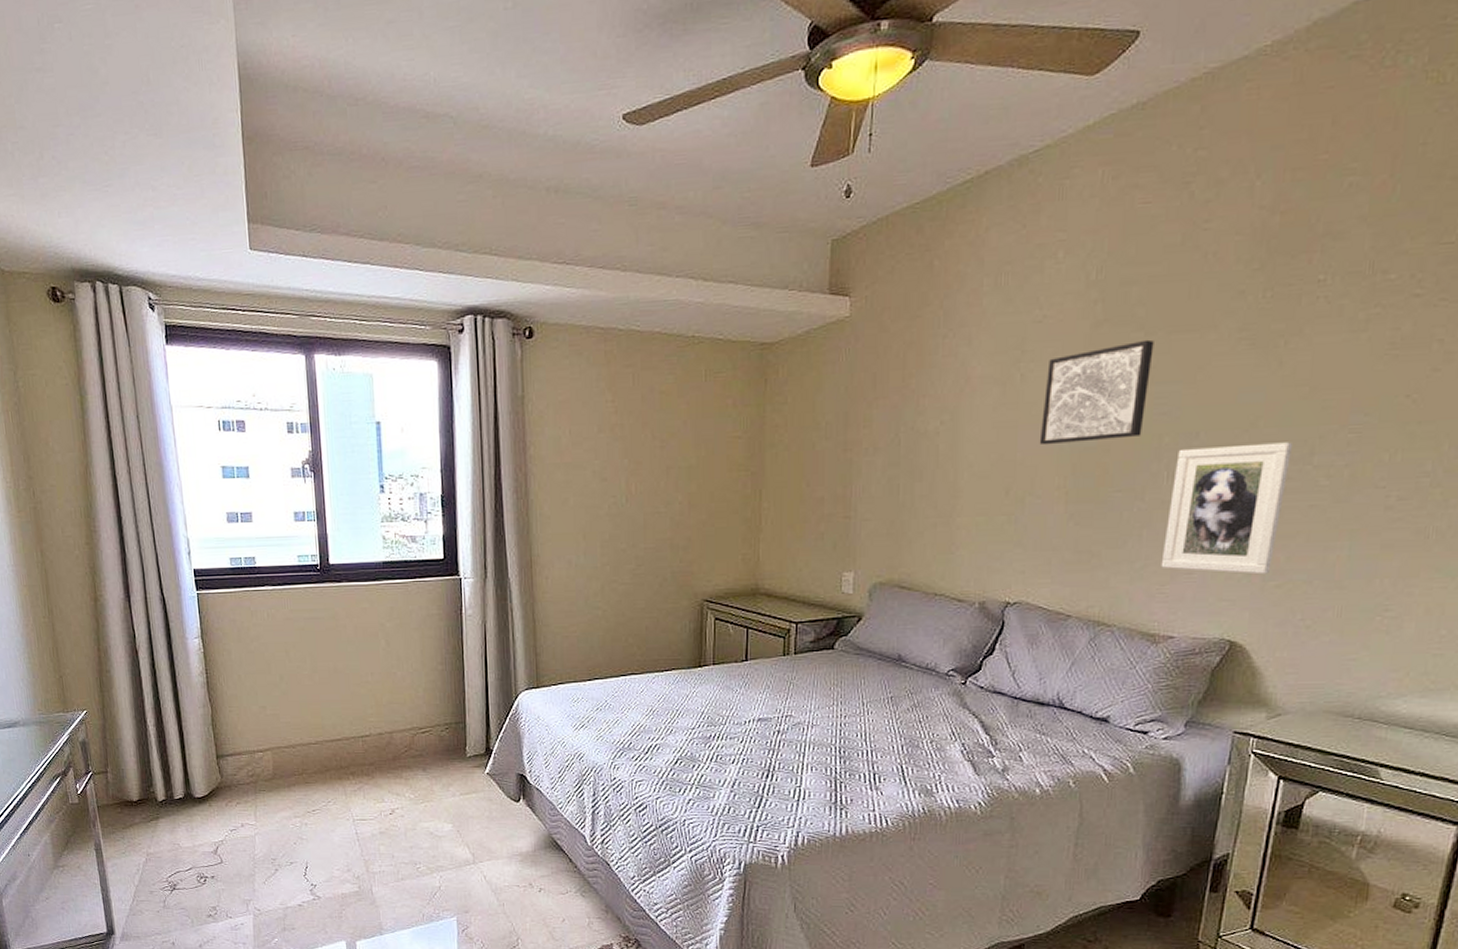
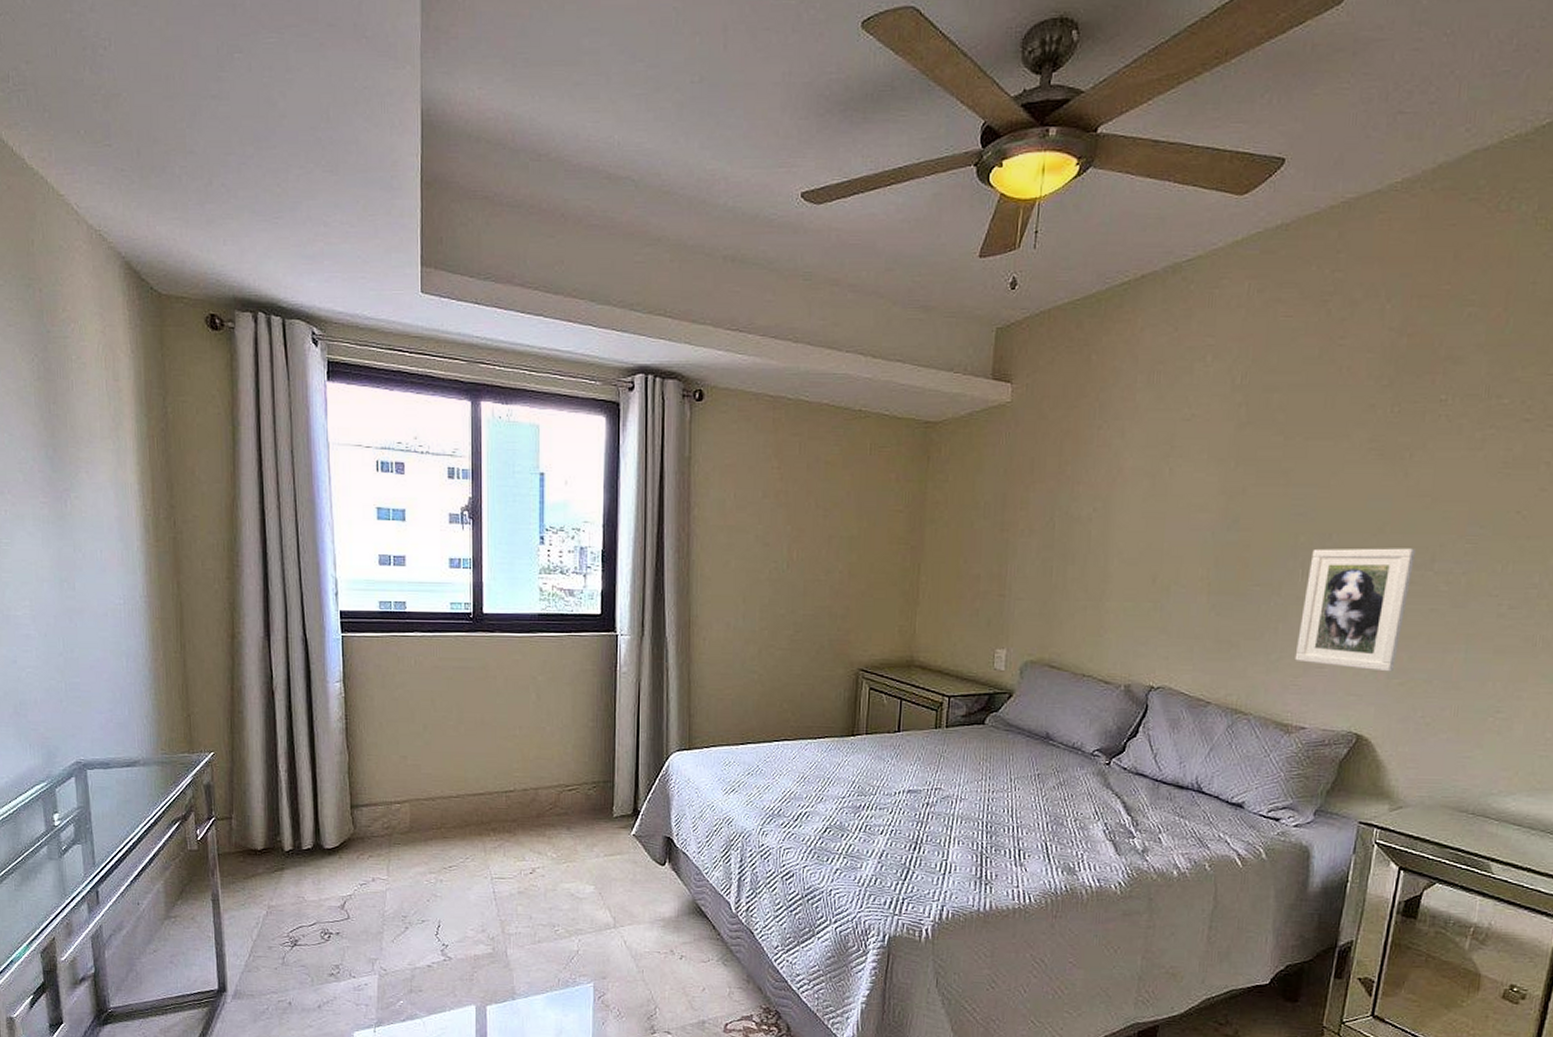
wall art: present [1039,339,1154,445] -> none [1185,443,1293,538]

